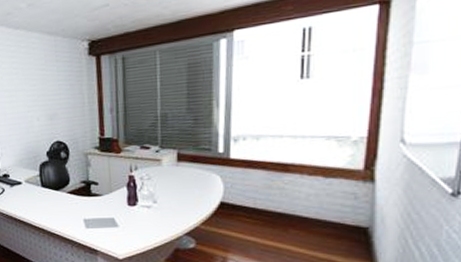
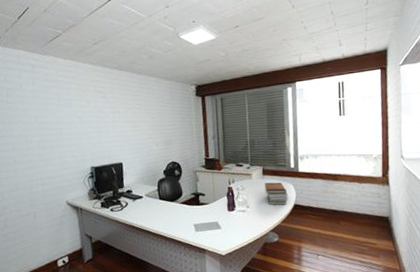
book stack: none [178,171,212,202] -> present [264,182,288,205]

